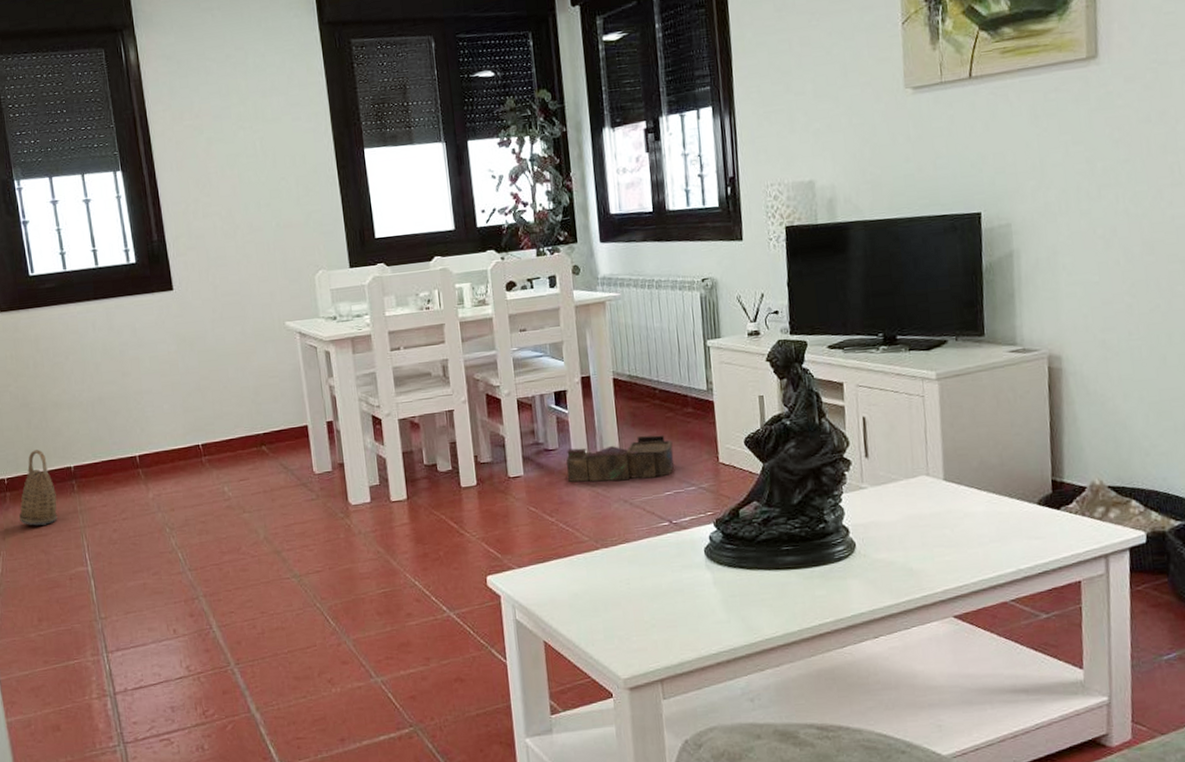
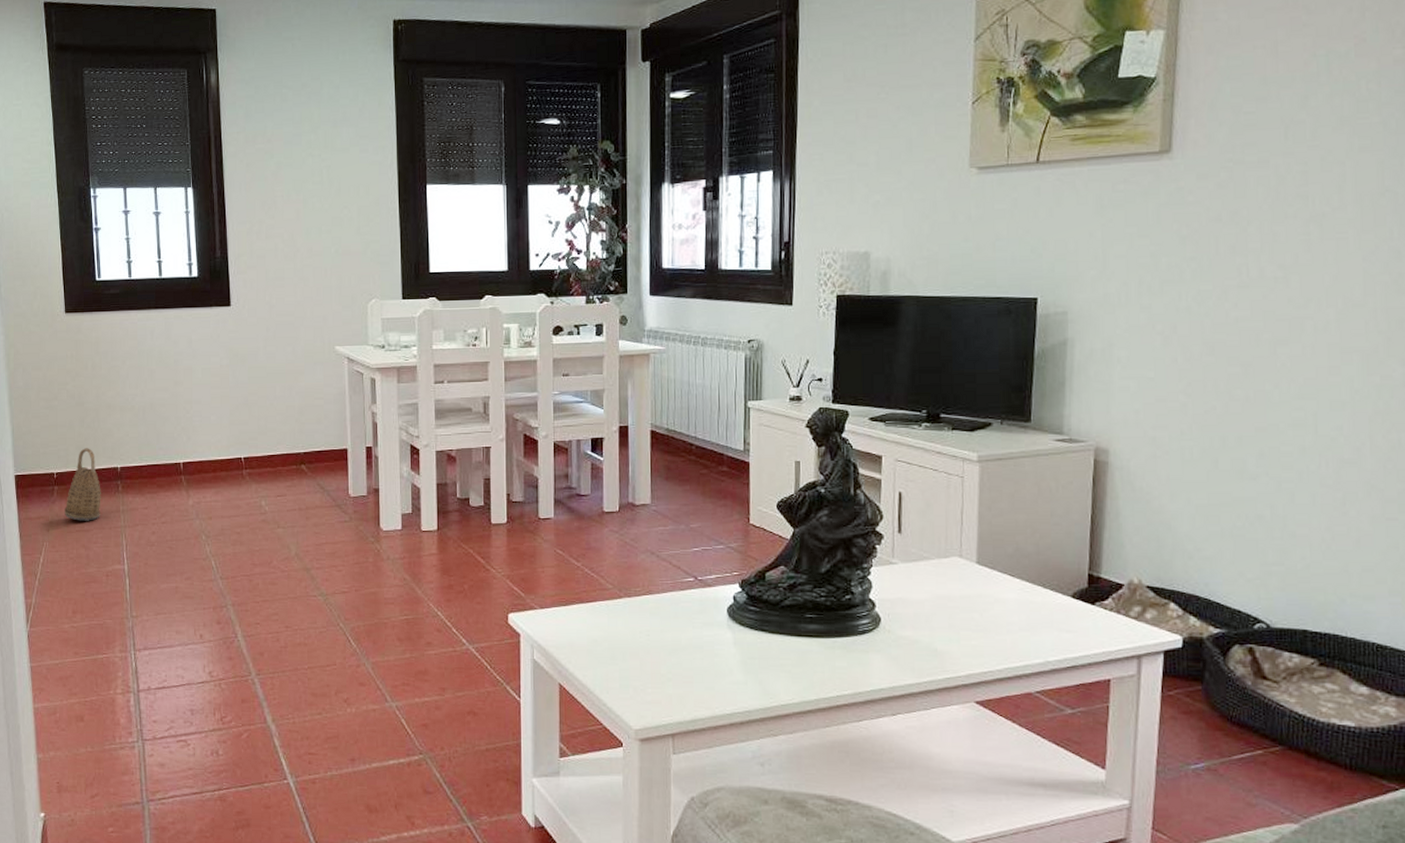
architectural model: present [566,435,674,482] -> none [597,489,705,533]

